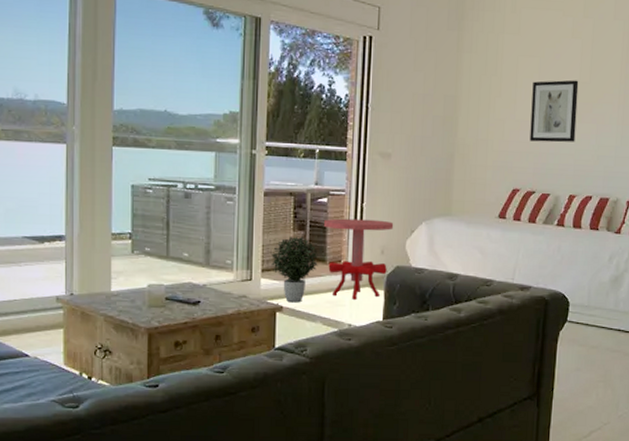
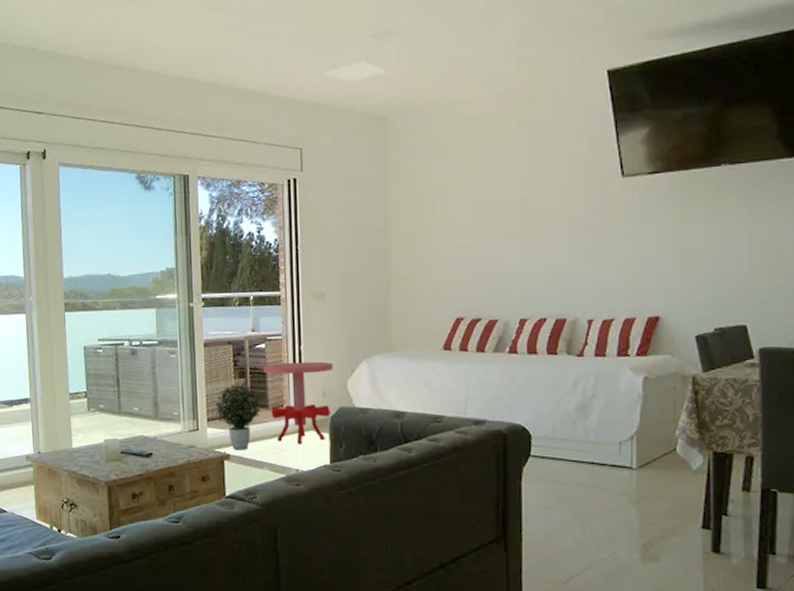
wall art: present [530,80,579,143] -> none [468,195,521,266]

